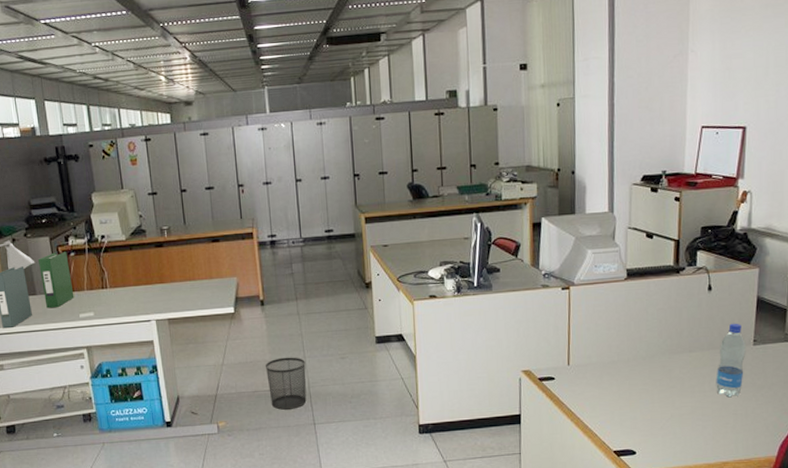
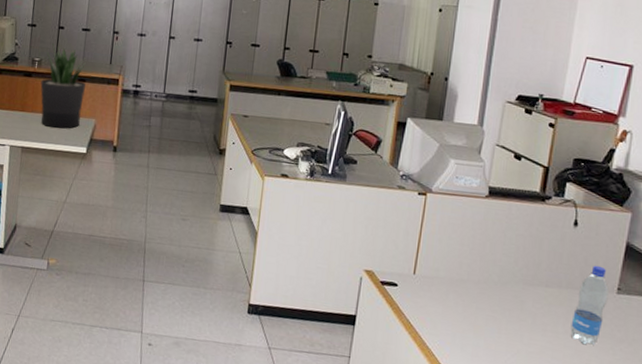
planter: none [172,209,222,295] -> present [40,44,87,129]
waste bin: present [265,357,307,410] -> none [104,206,146,261]

